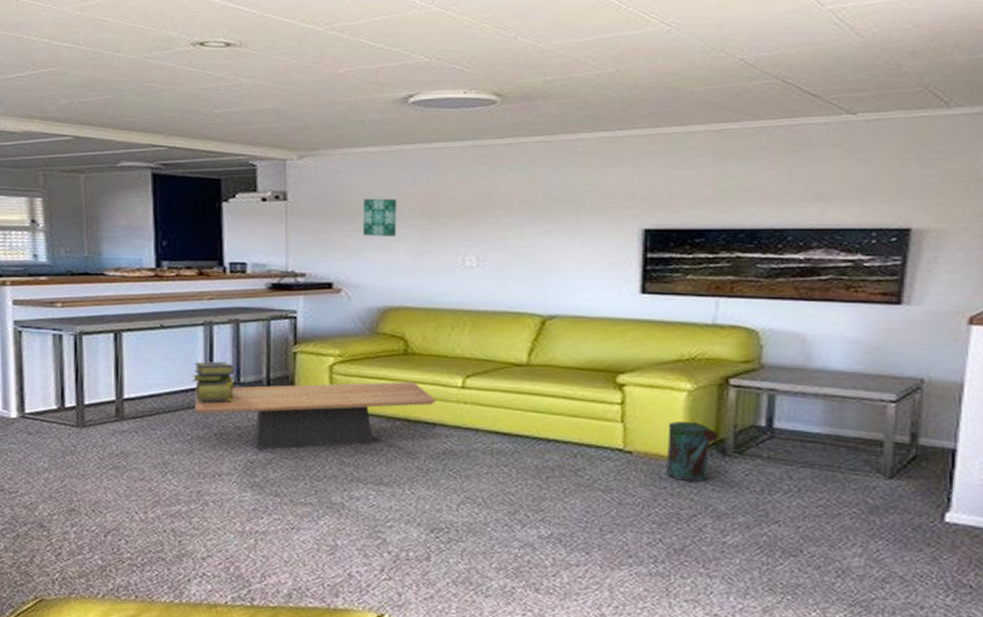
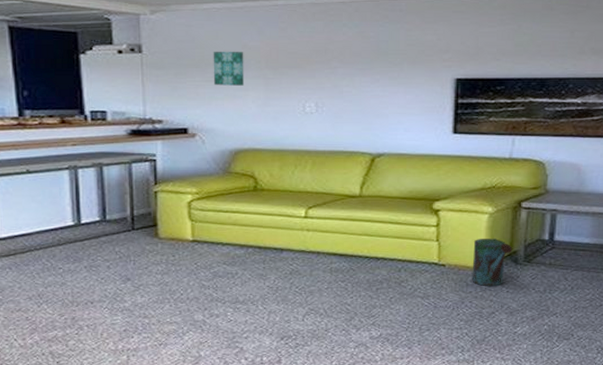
stack of books: present [192,361,235,402] -> none [60,202,101,238]
coffee table: present [195,381,436,450] -> none [64,214,283,278]

